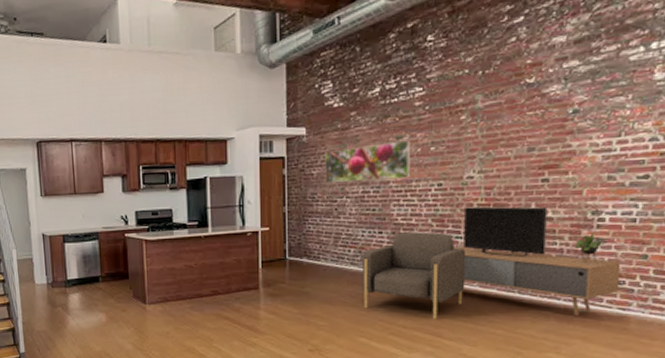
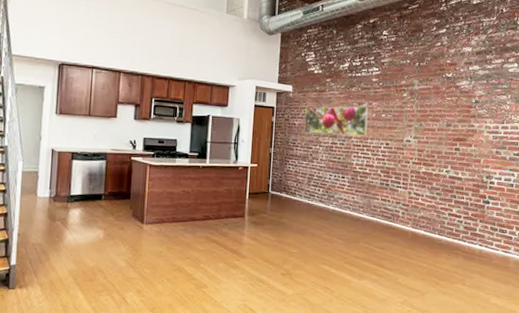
armchair: present [363,232,466,320] -> none [327,179,404,253]
media console: present [452,206,621,316] -> none [394,164,504,255]

